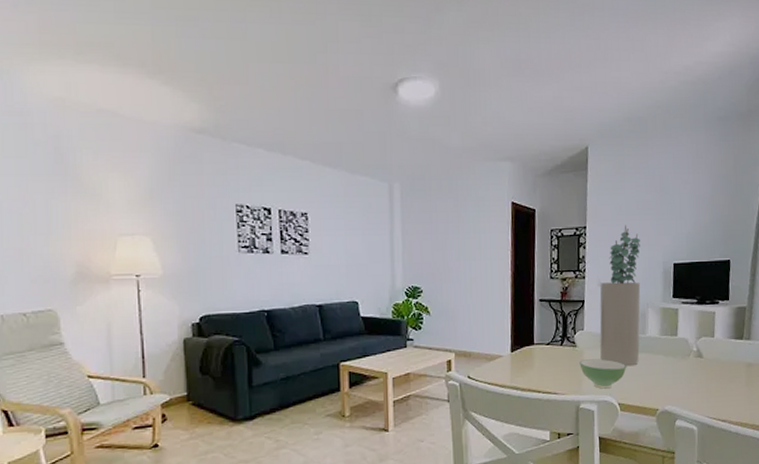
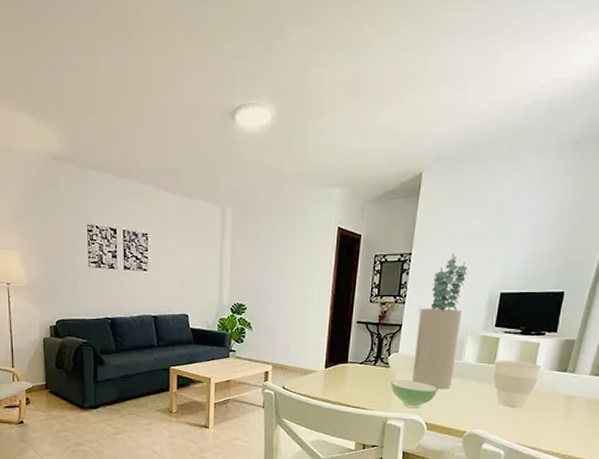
cup: none [676,331,720,381] -> present [493,360,542,409]

